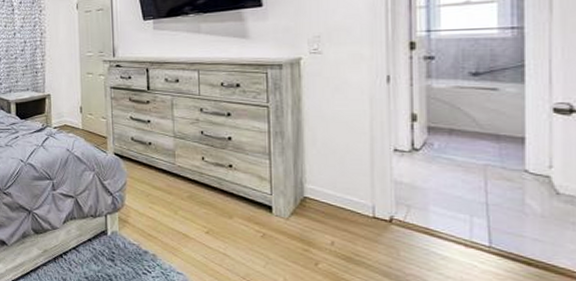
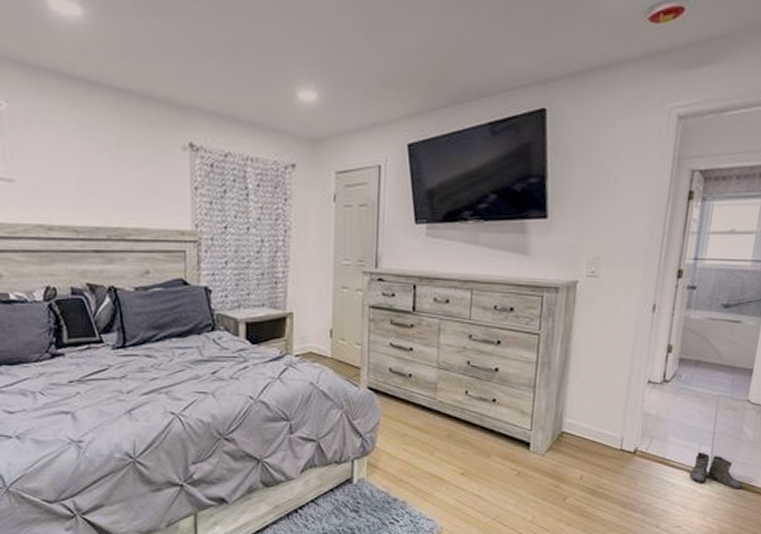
boots: none [464,224,537,269] -> present [689,452,741,490]

